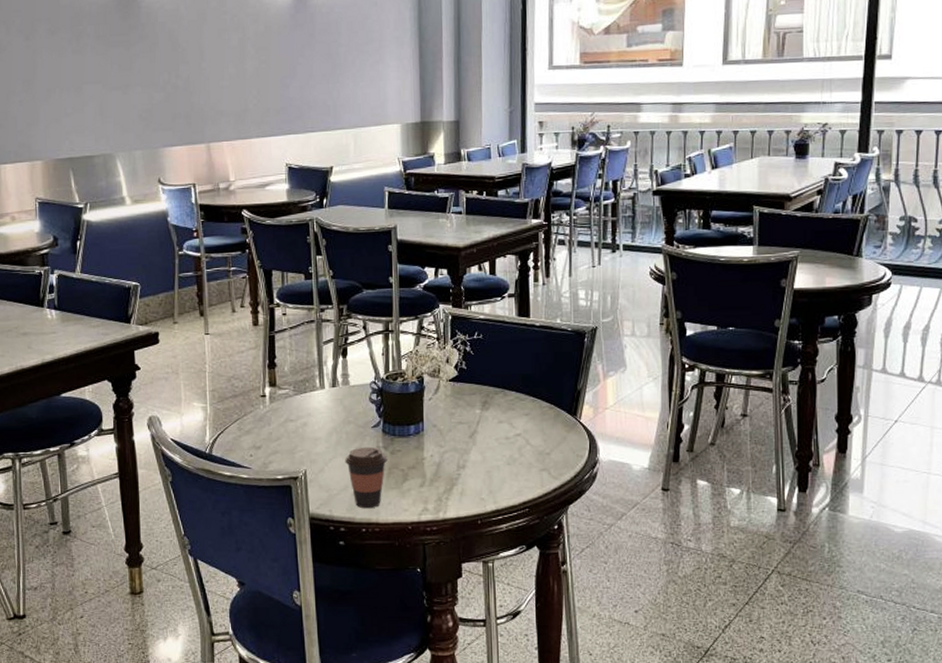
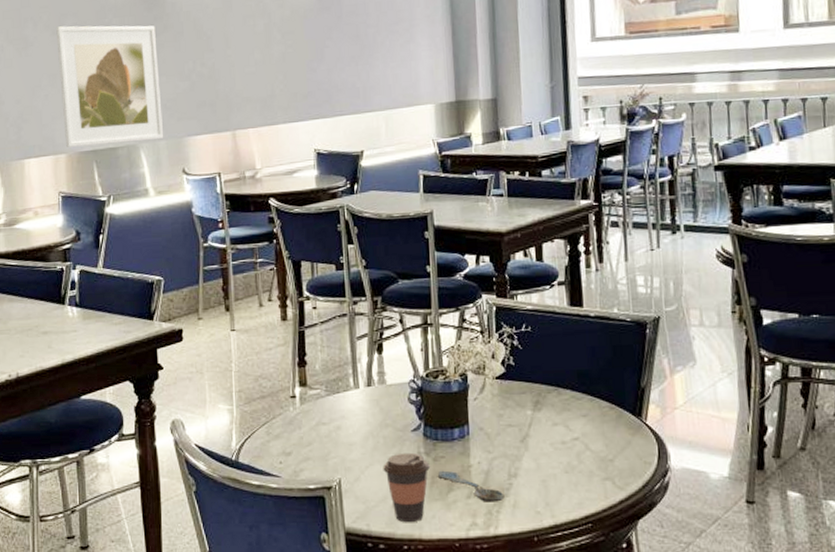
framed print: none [30,31,140,154] -> present [56,25,164,147]
spoon: none [395,462,453,490] -> present [438,470,505,502]

